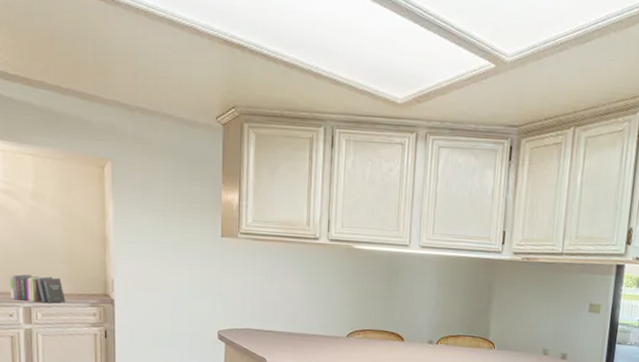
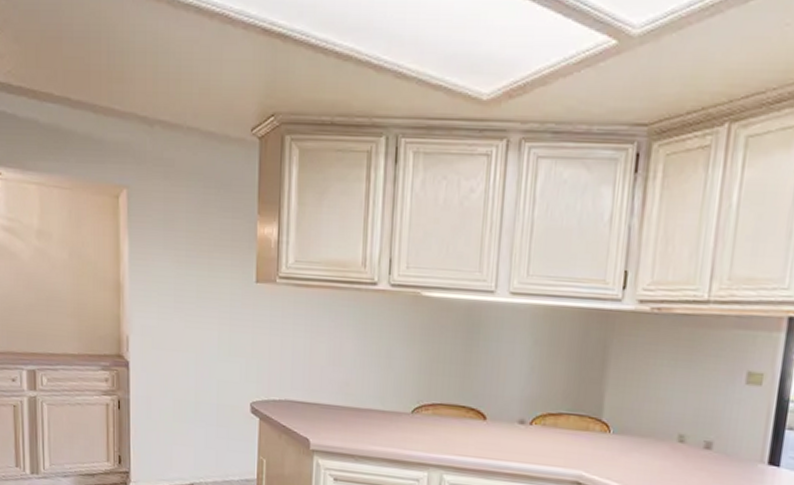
books: present [10,274,66,304] -> none [13,329,74,367]

